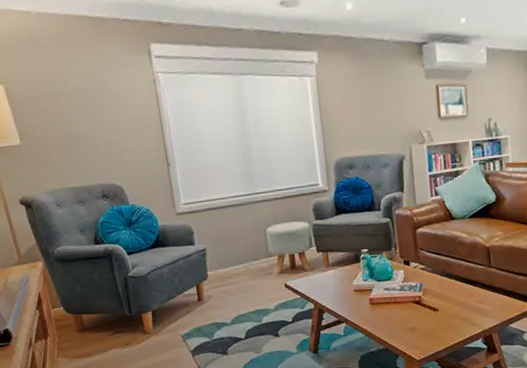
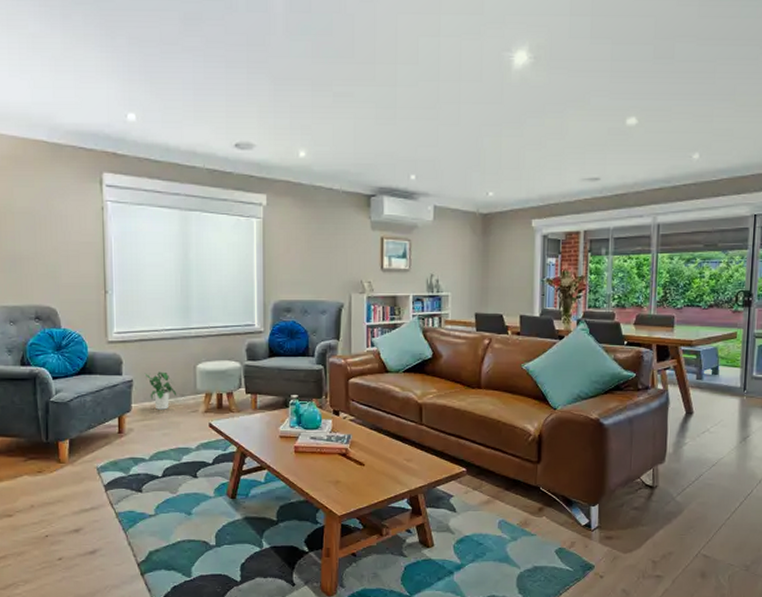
potted plant: none [216,238,251,275] -> present [144,371,177,410]

